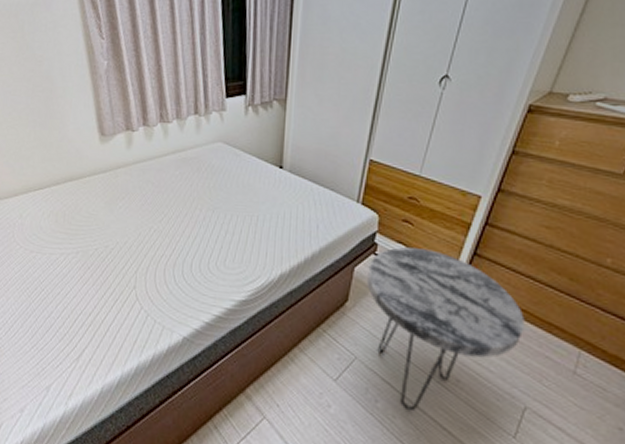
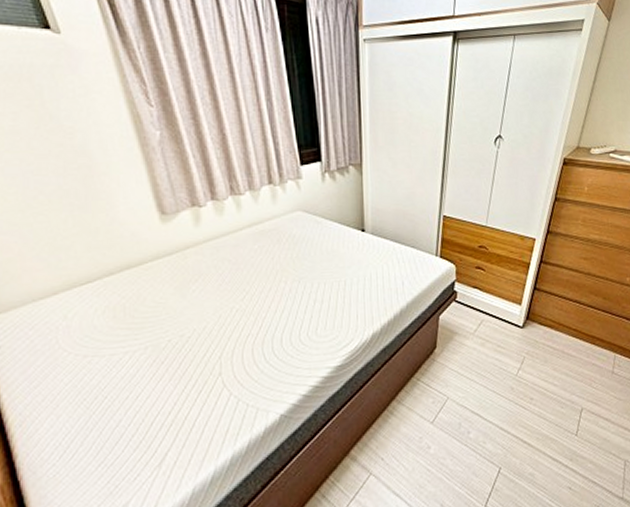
side table: present [366,247,525,411] -> none [450,290,576,435]

